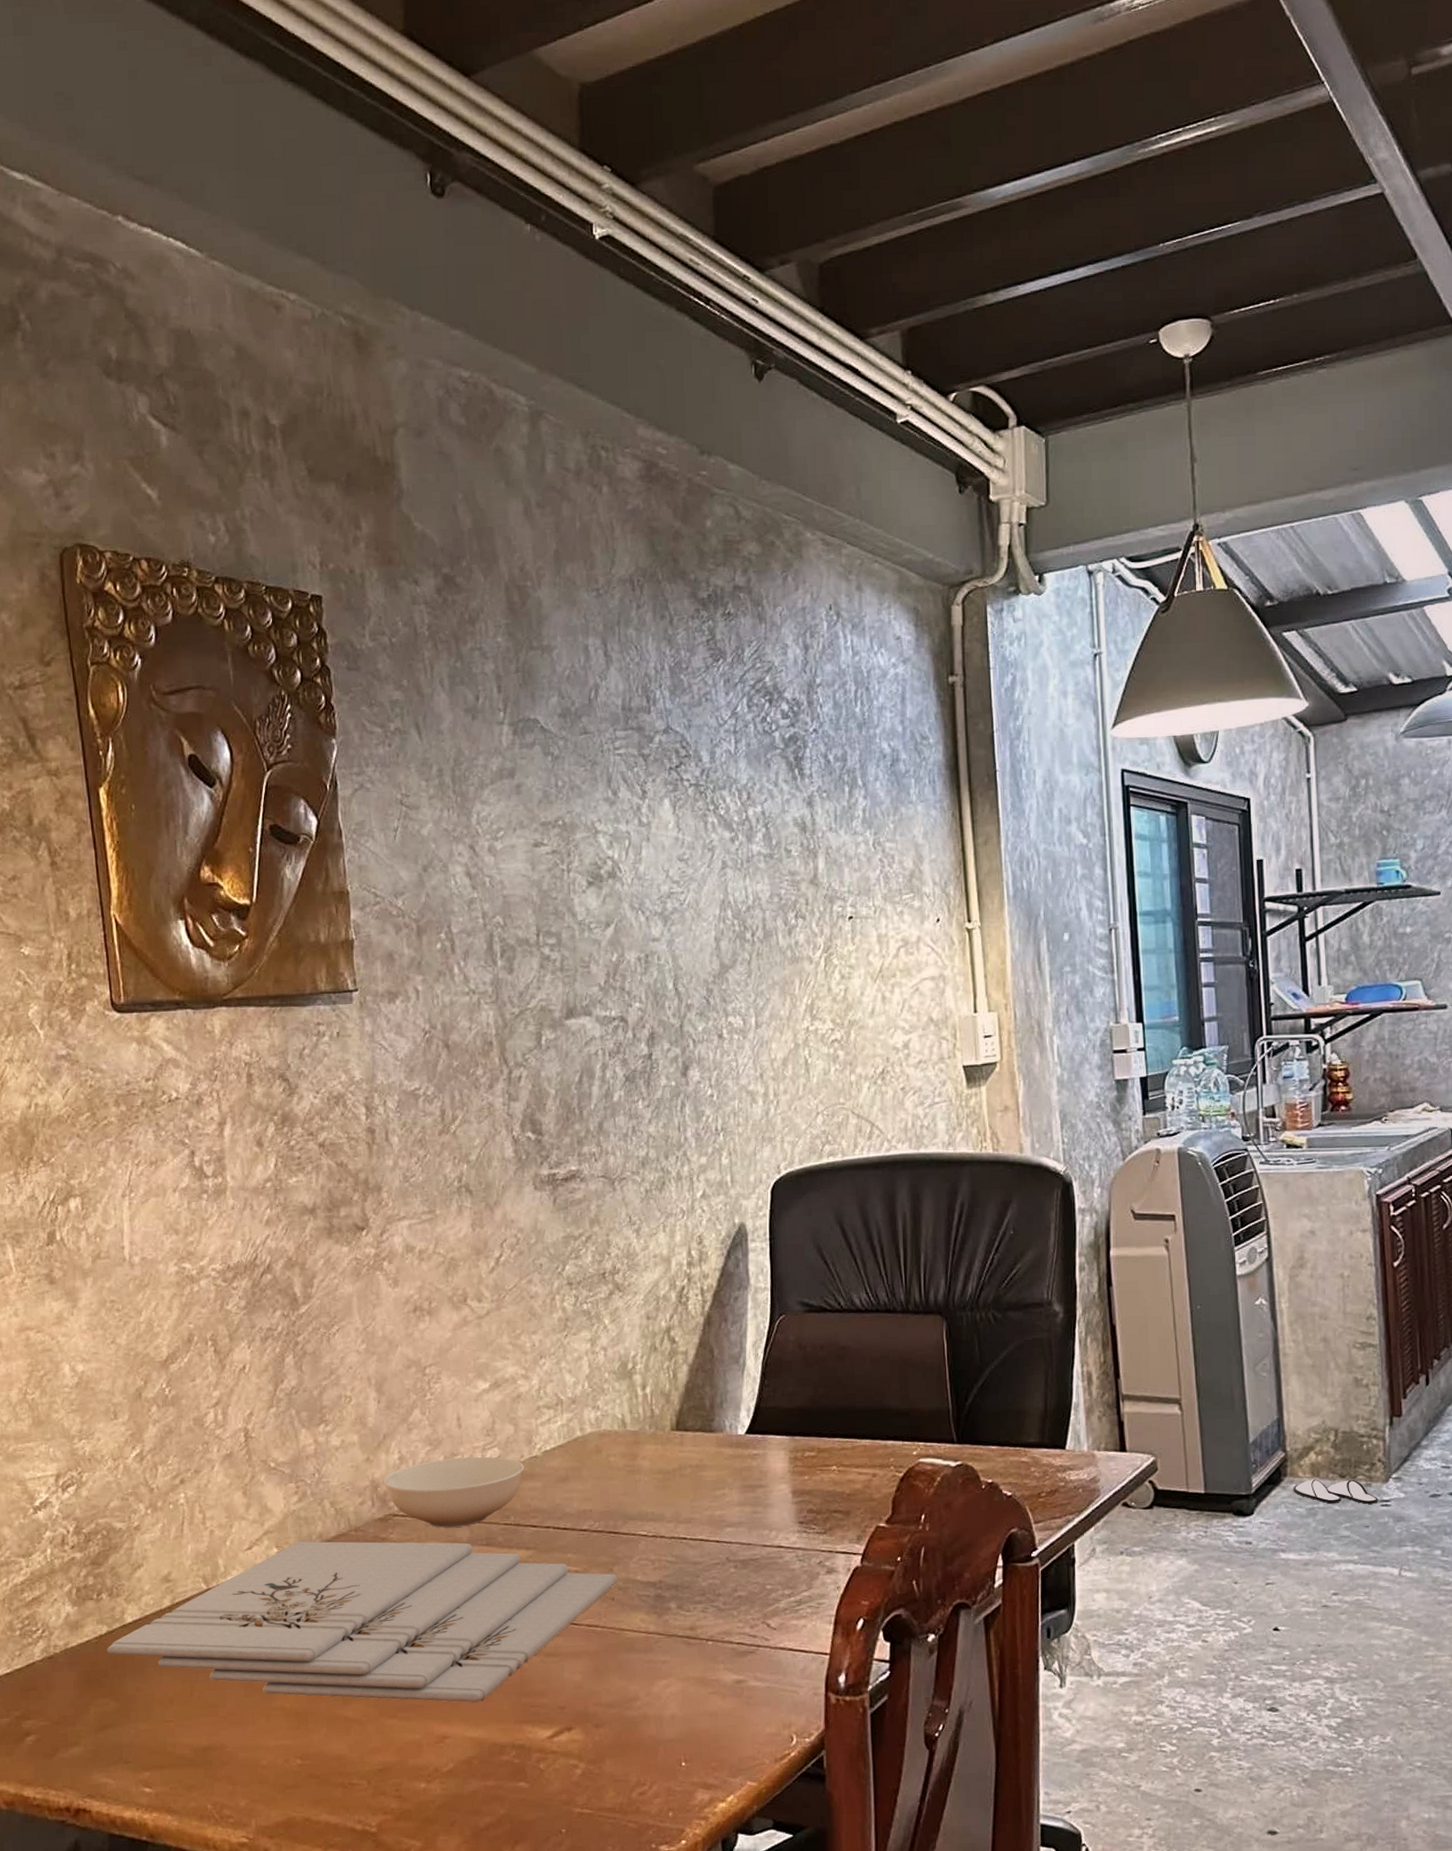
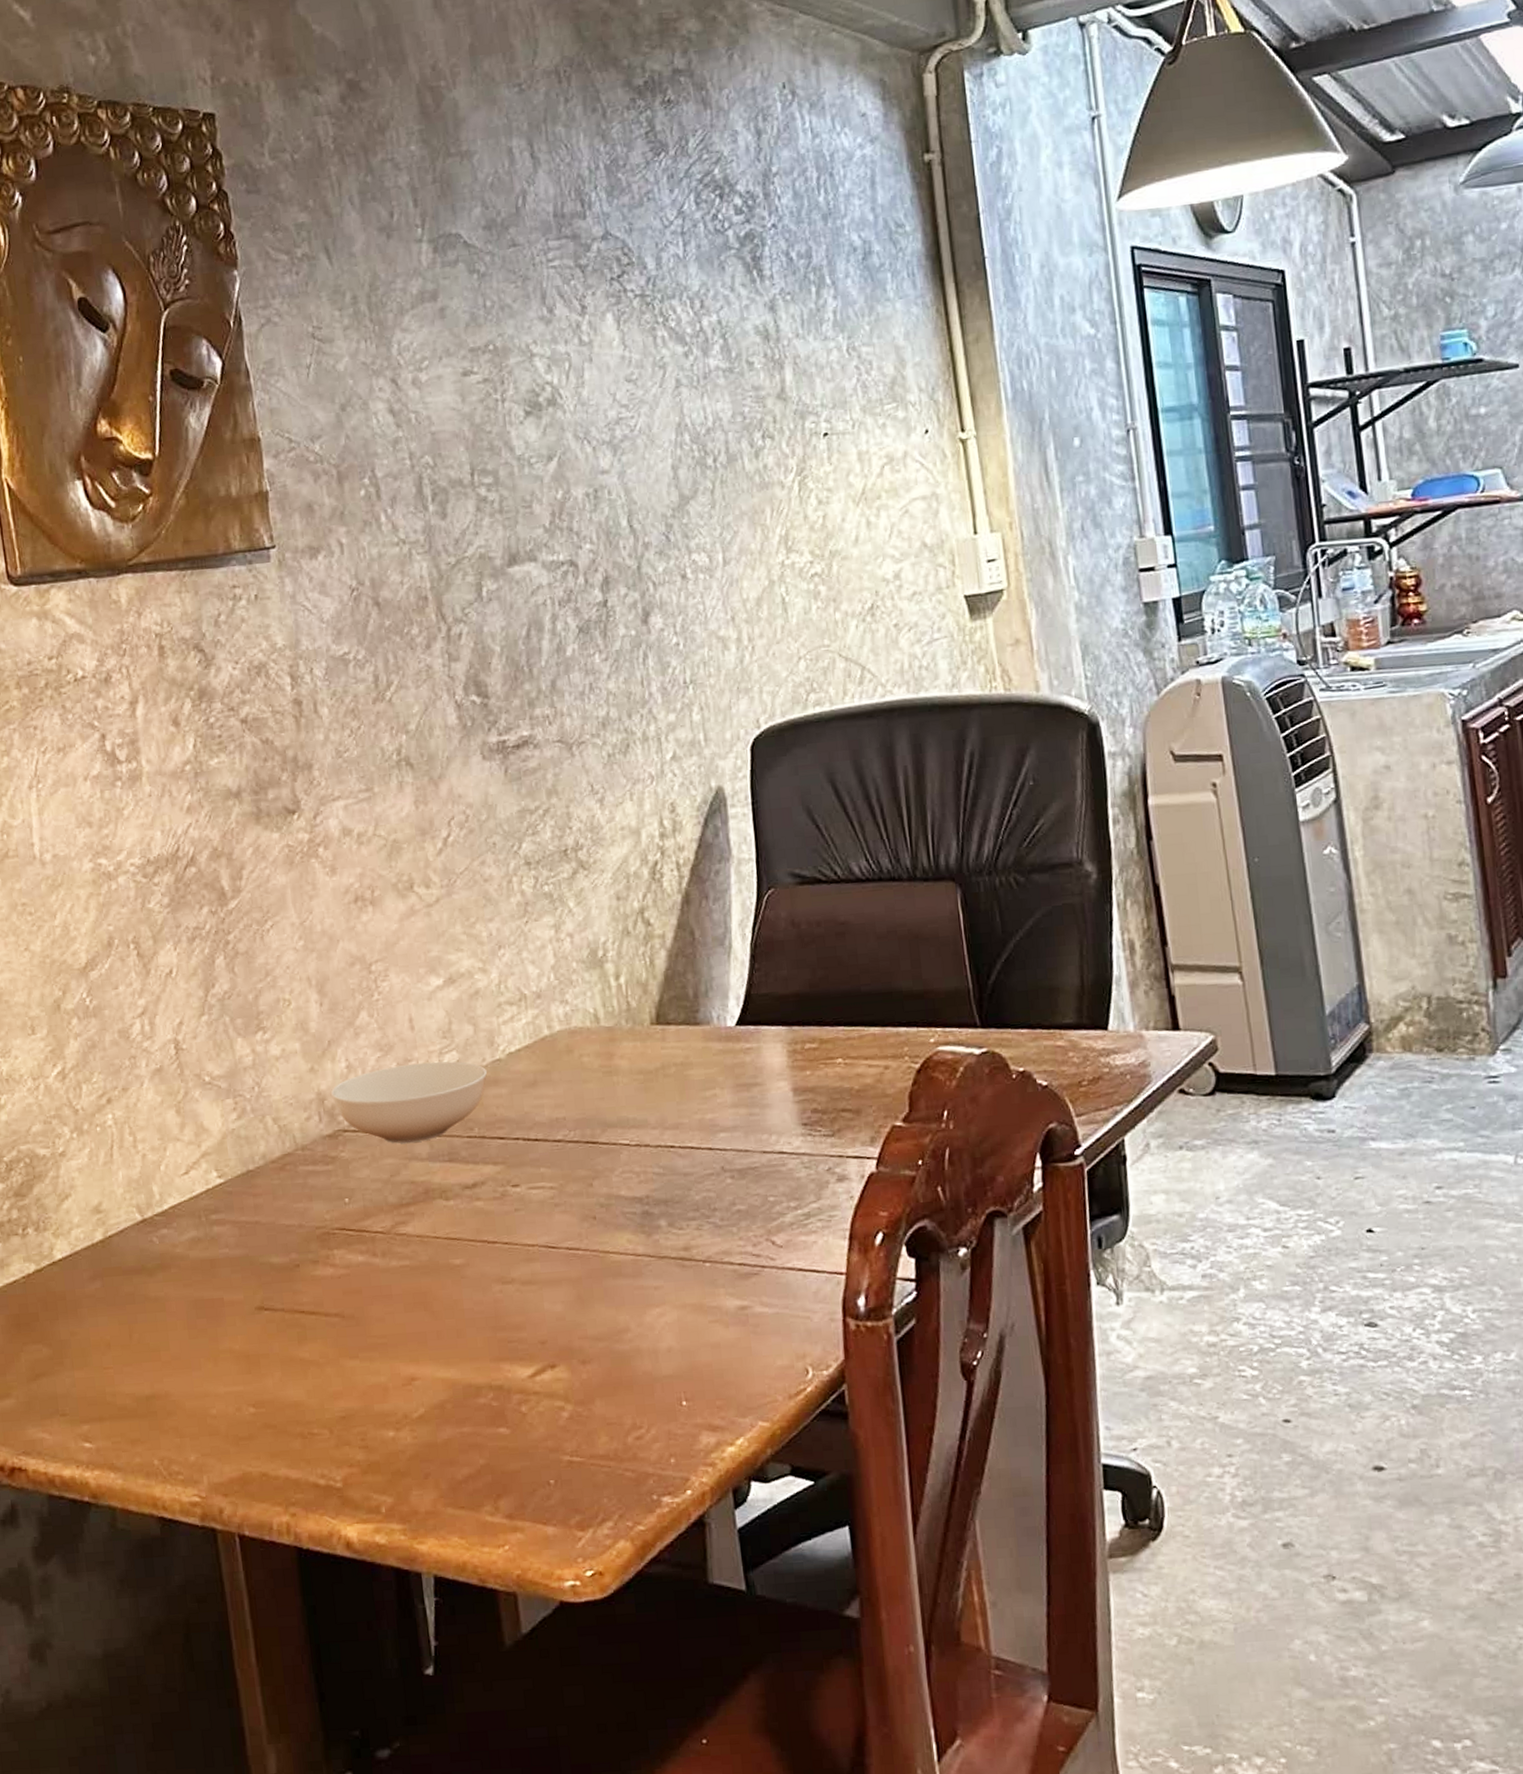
placemat: present [107,1541,618,1703] -> none [36,1159,599,1339]
slippers: present [1293,1479,1378,1504] -> none [1381,1053,1485,1082]

